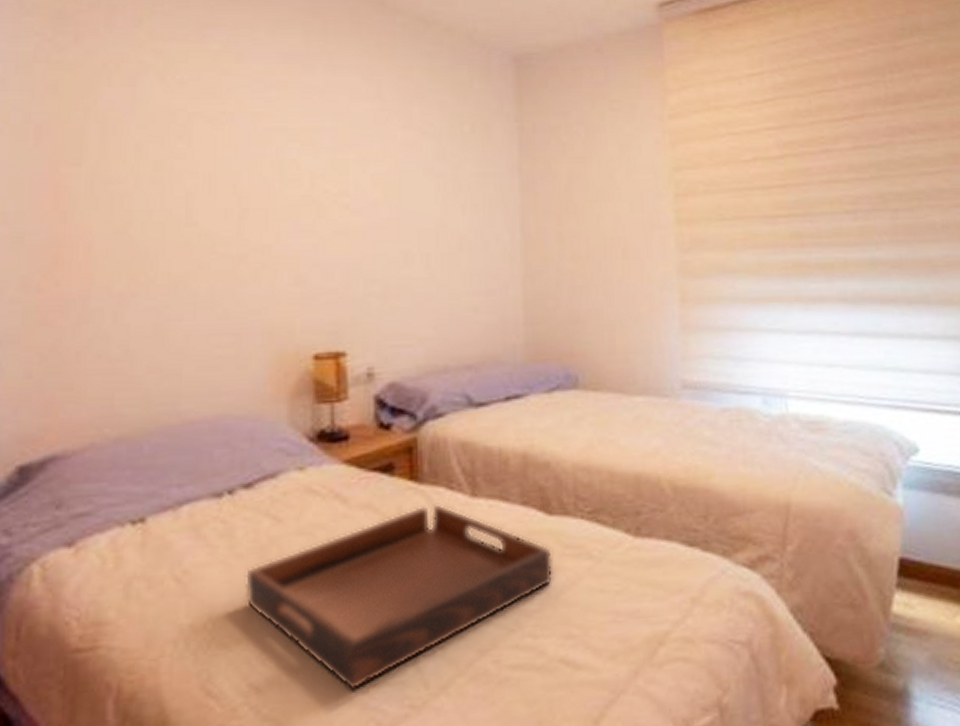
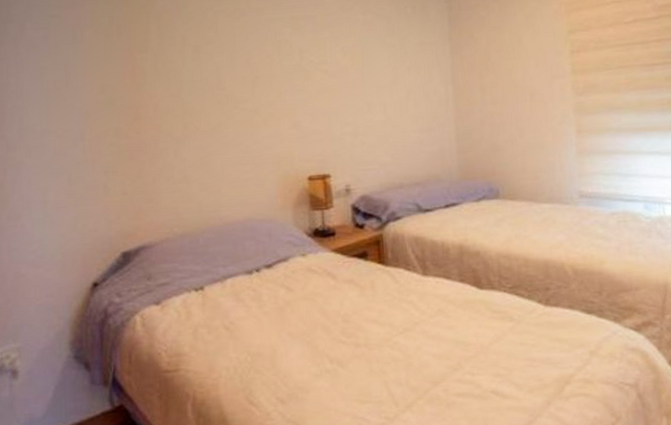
serving tray: present [246,504,554,691] -> none [271,280,485,405]

